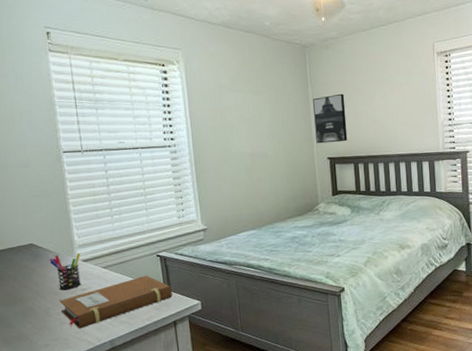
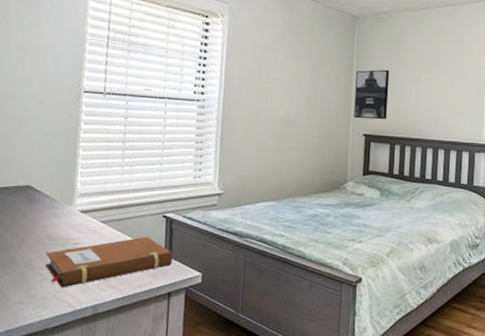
pen holder: present [49,252,81,291] -> none [44,201,81,242]

